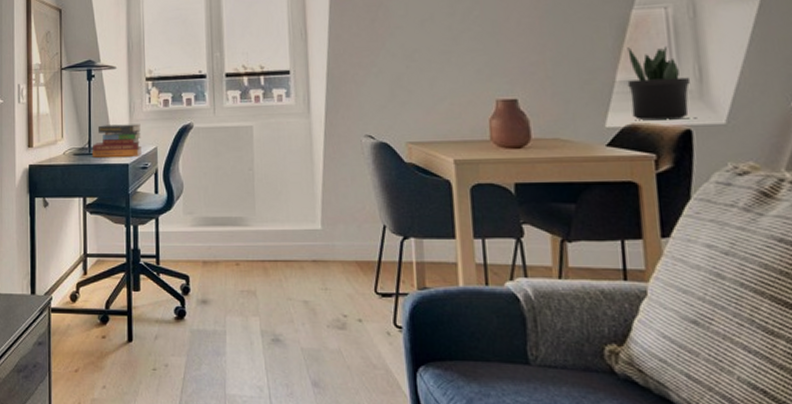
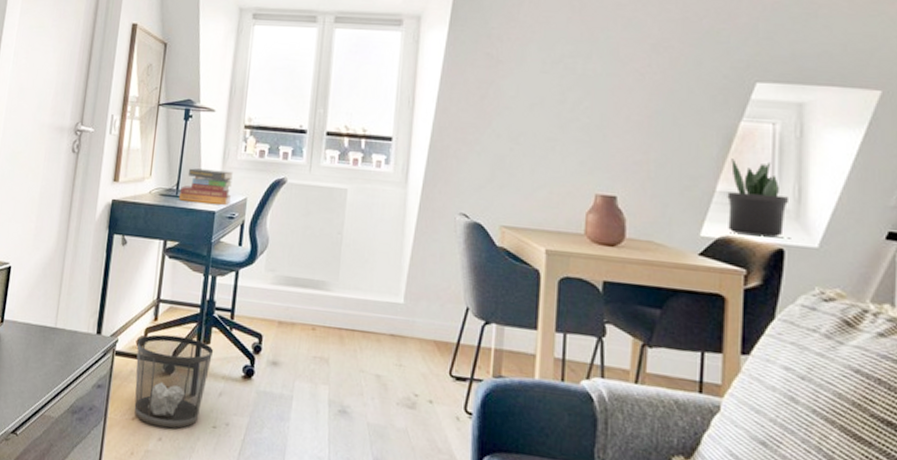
waste bin: none [70,287,145,376] -> present [134,334,214,429]

